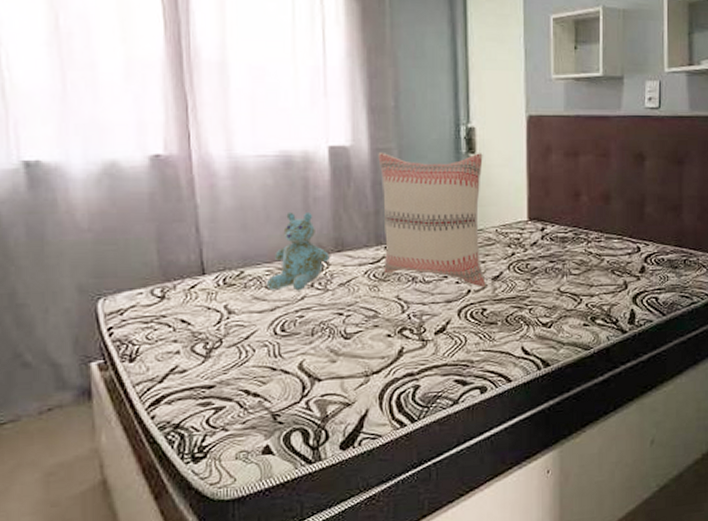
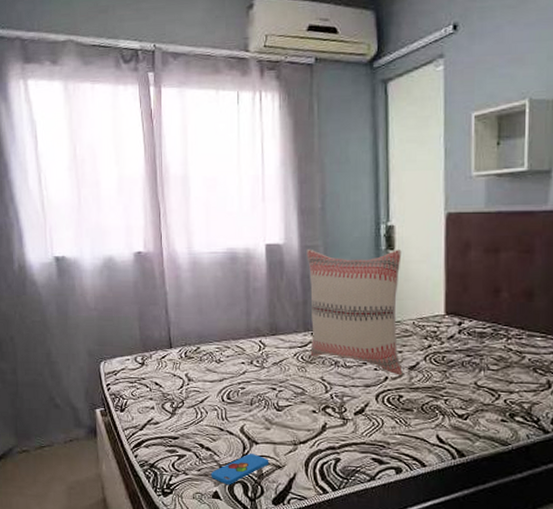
smartphone: none [260,393,336,436] -> present [211,454,269,485]
stuffed bear: present [266,212,330,291] -> none [216,299,266,366]

